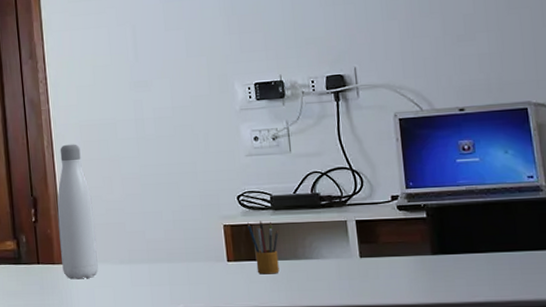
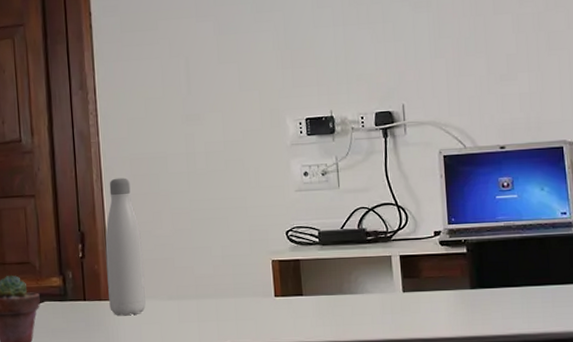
pencil box: present [247,220,280,275] -> none [295,256,326,310]

